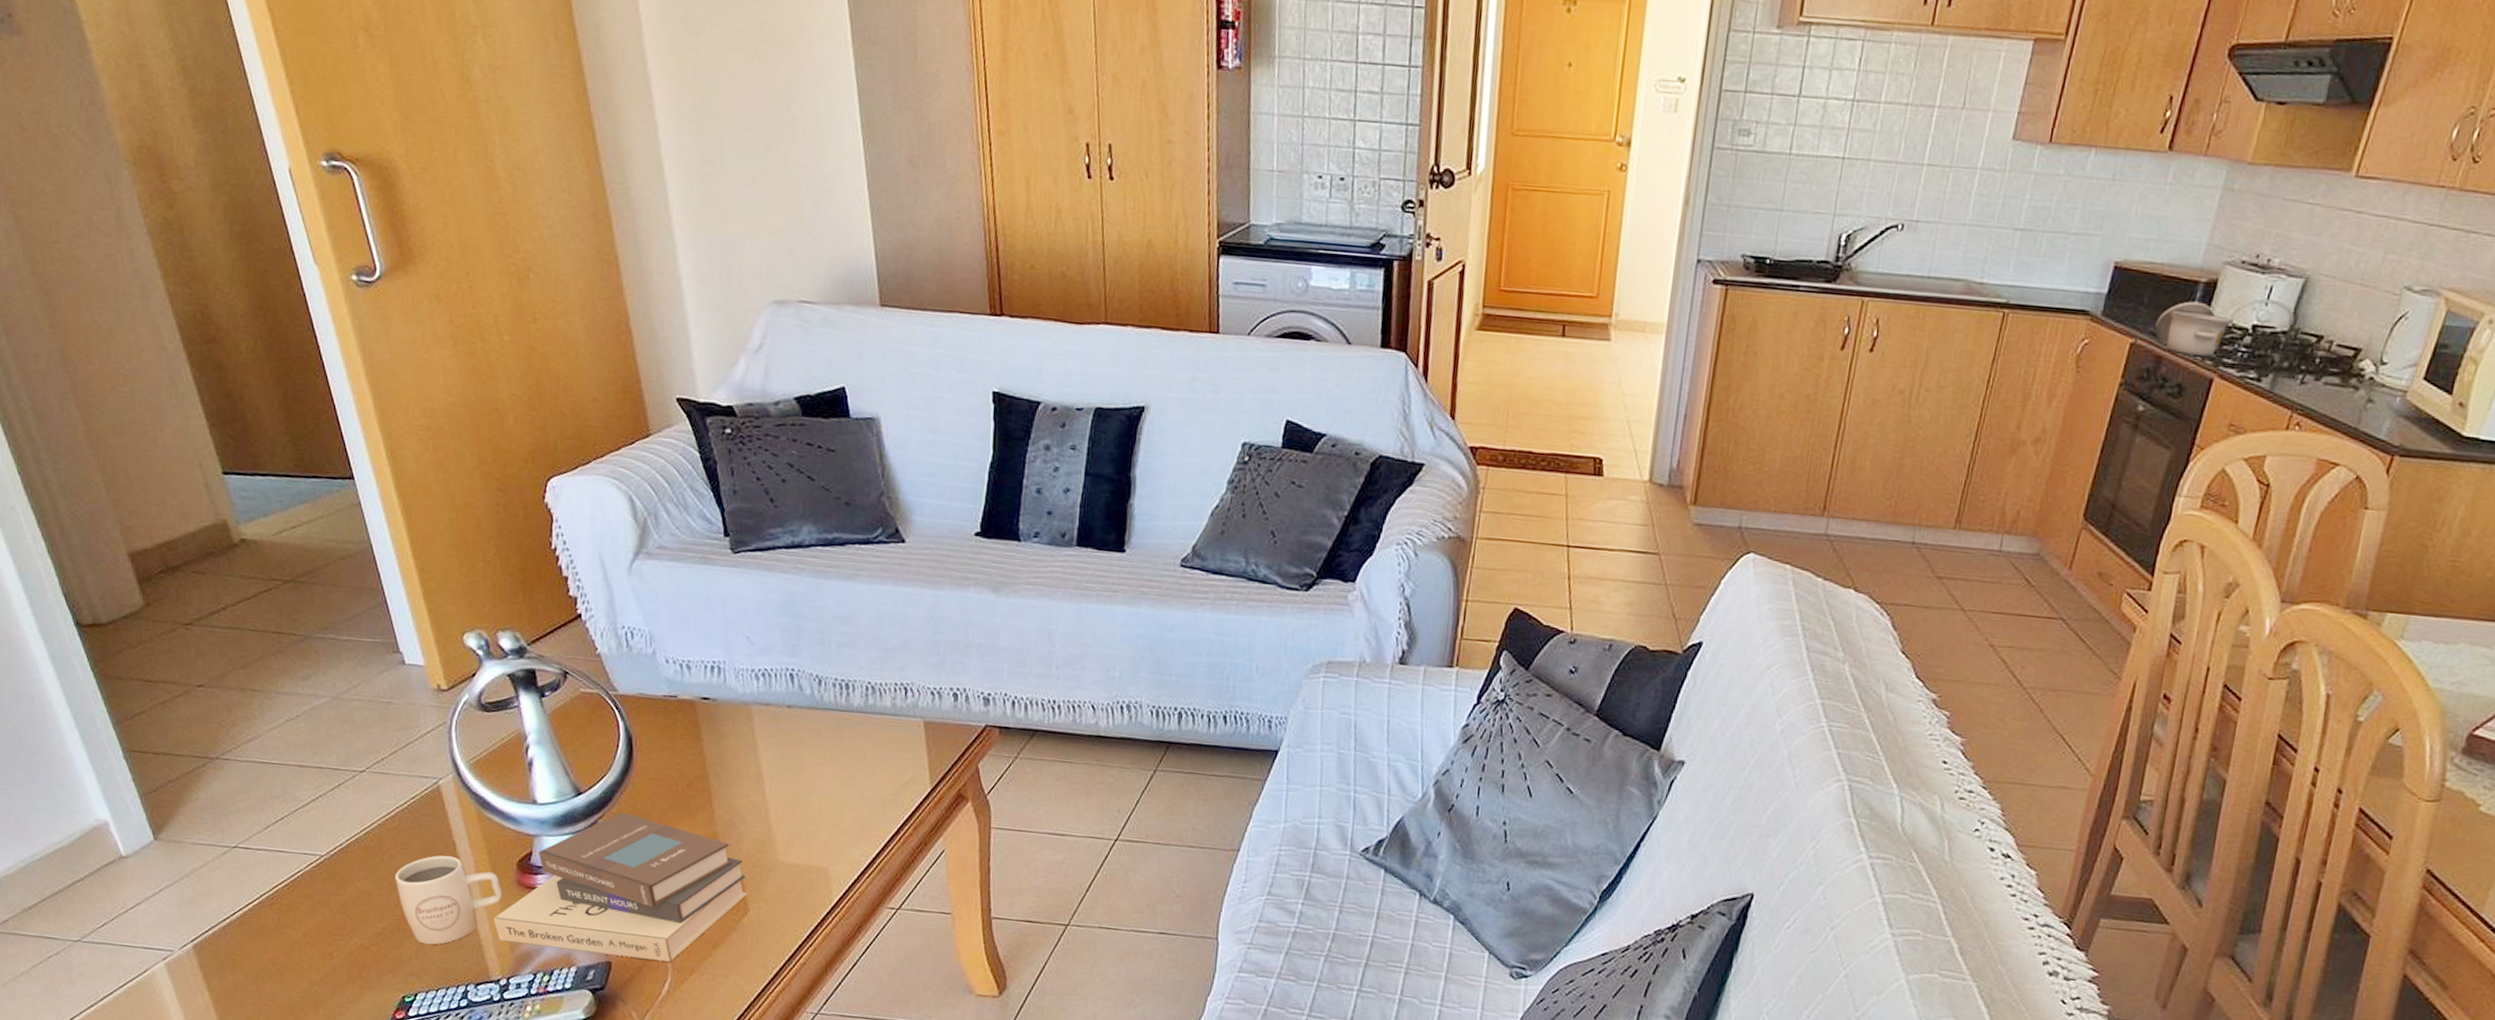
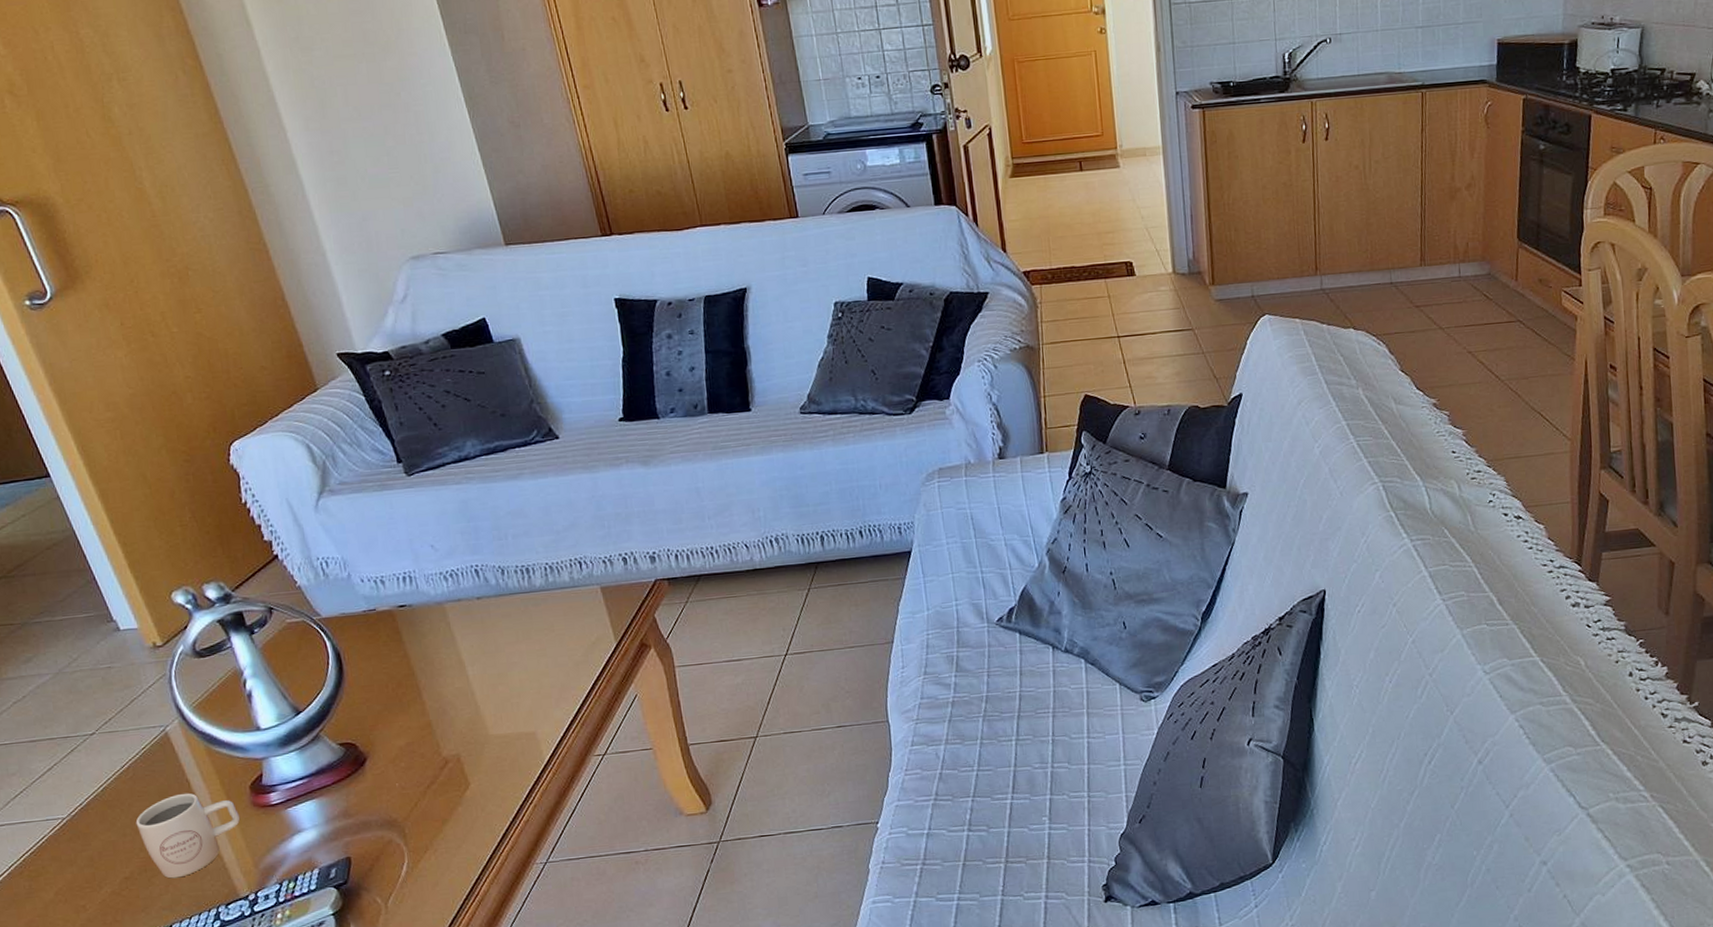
books: present [493,811,748,962] -> none [234,720,467,861]
cooking pot: present [2155,301,2233,358] -> none [1538,59,1596,101]

